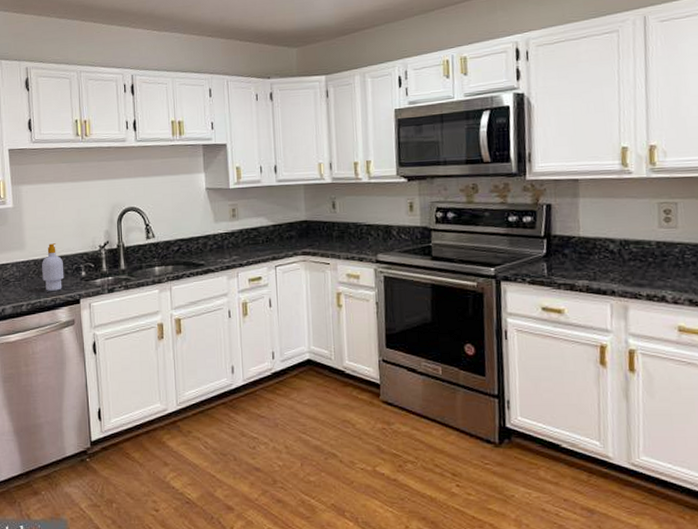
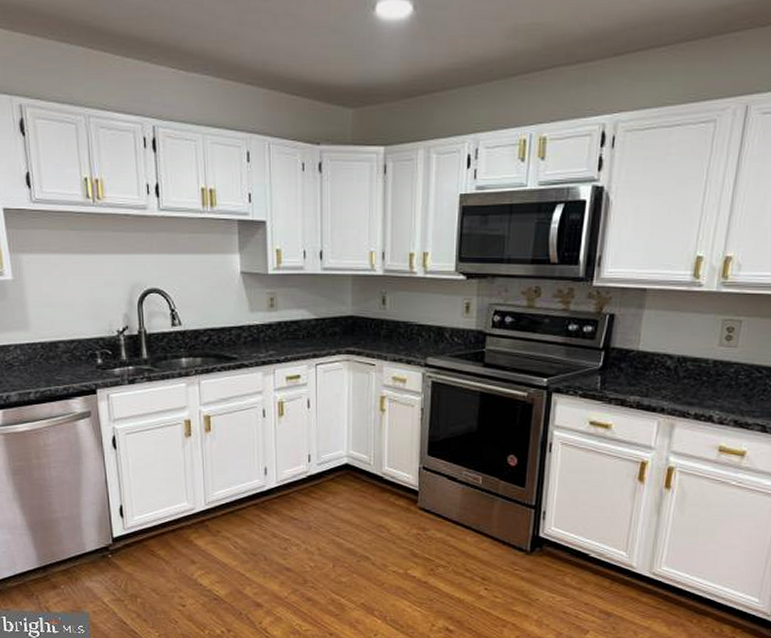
soap bottle: present [42,243,64,291] -> none [50,325,78,379]

